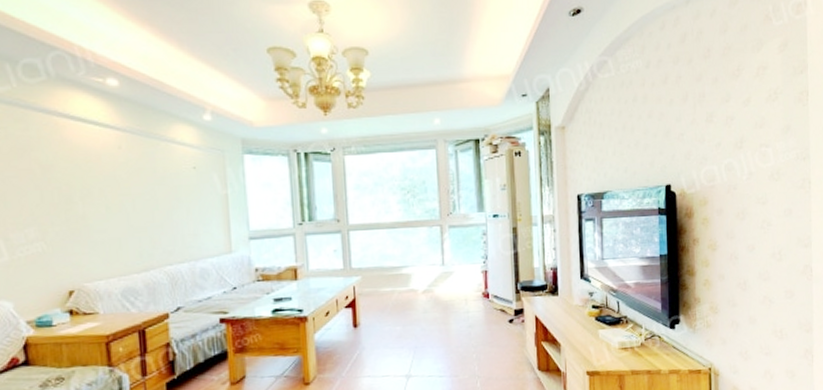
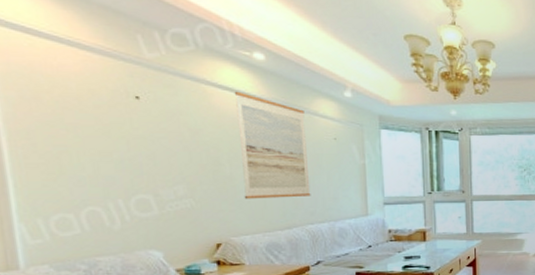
wall art: none [86,121,169,240] -> present [234,91,311,199]

